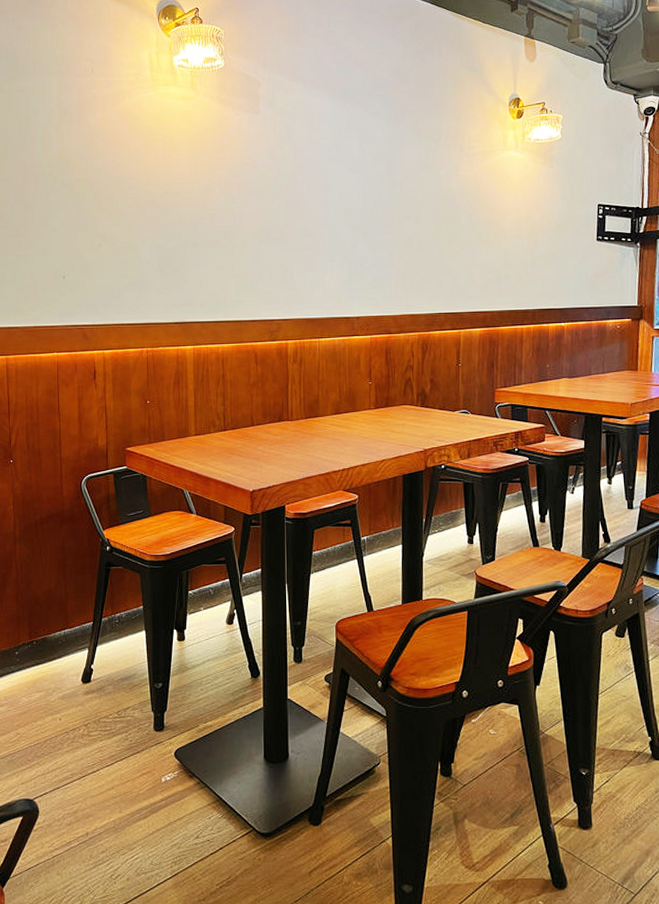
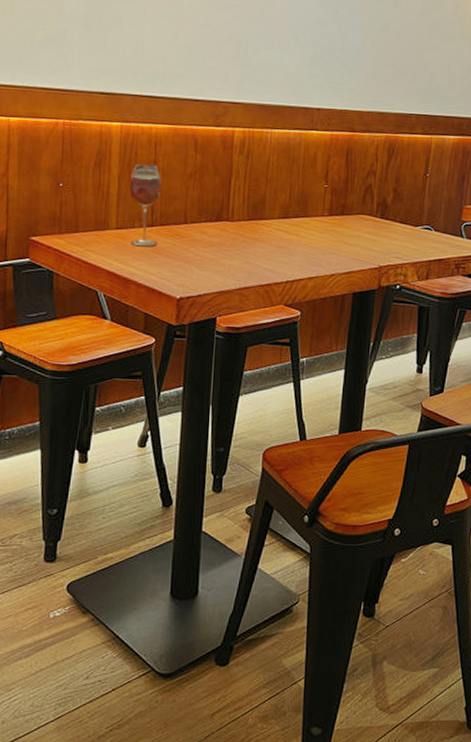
wineglass: none [204,379,231,449] -> present [129,164,162,247]

